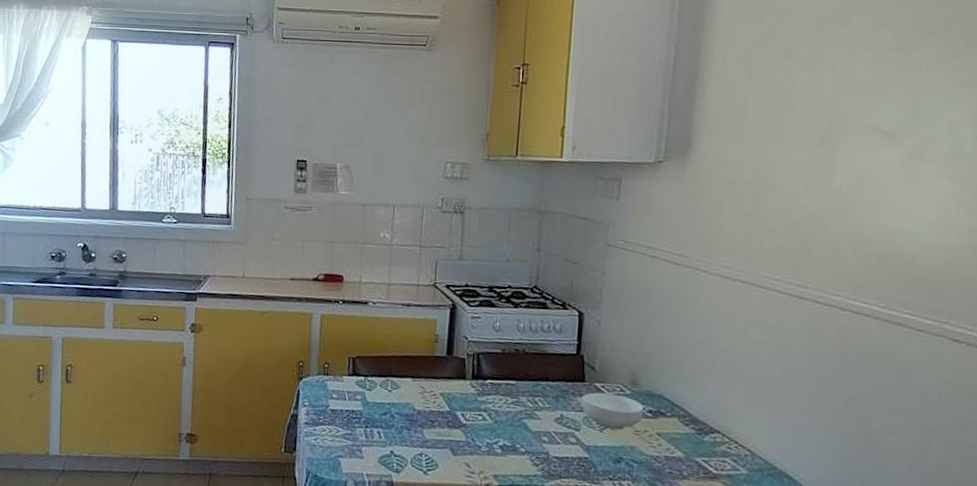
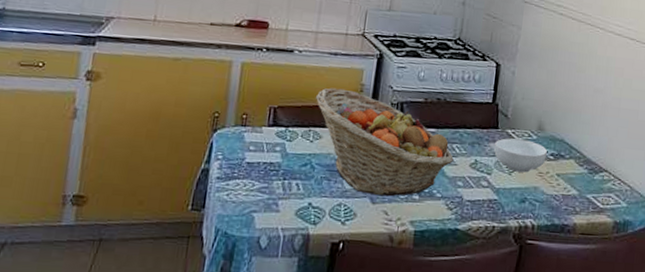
fruit basket: none [391,338,537,449] -> present [315,88,454,197]

